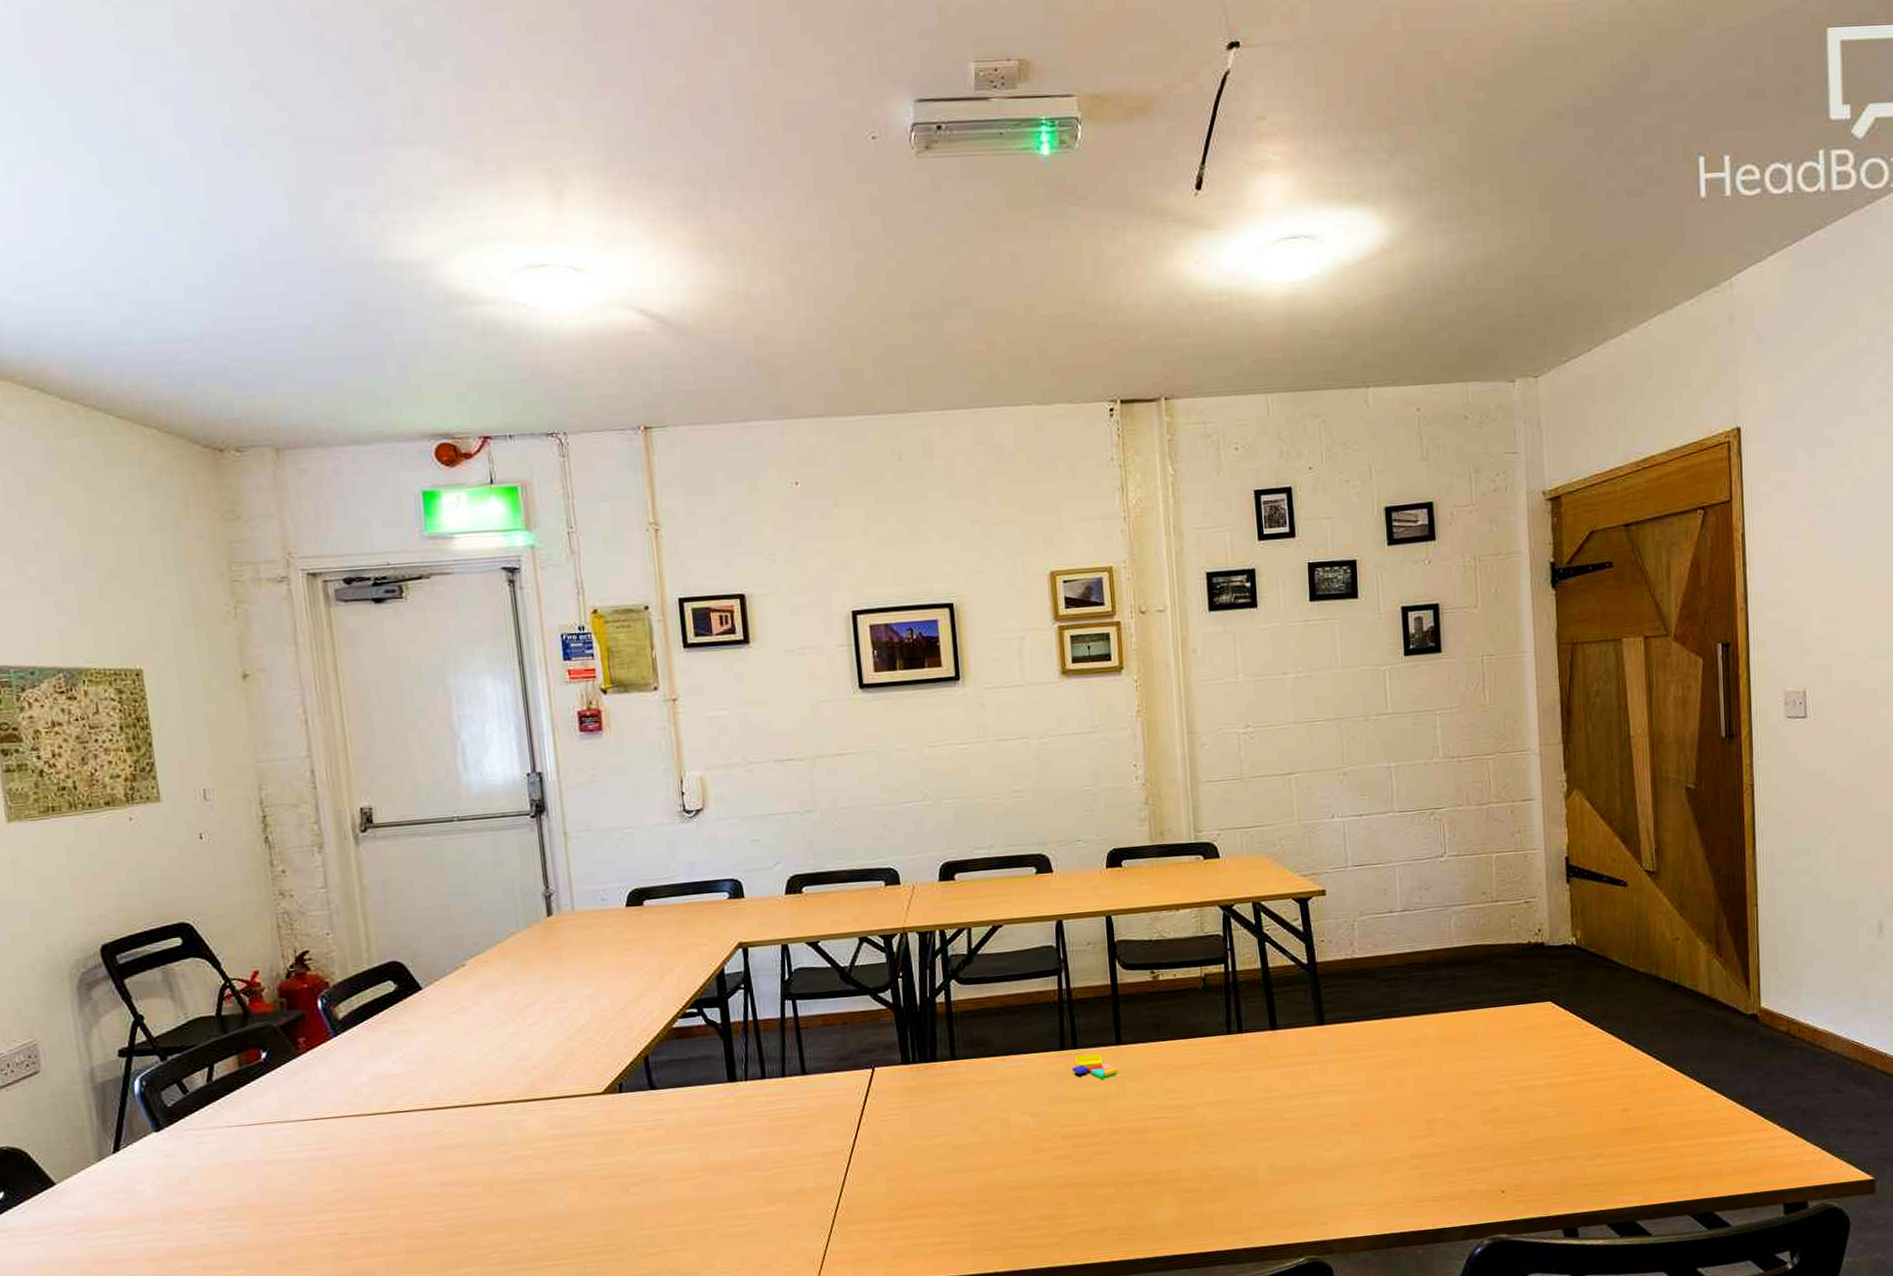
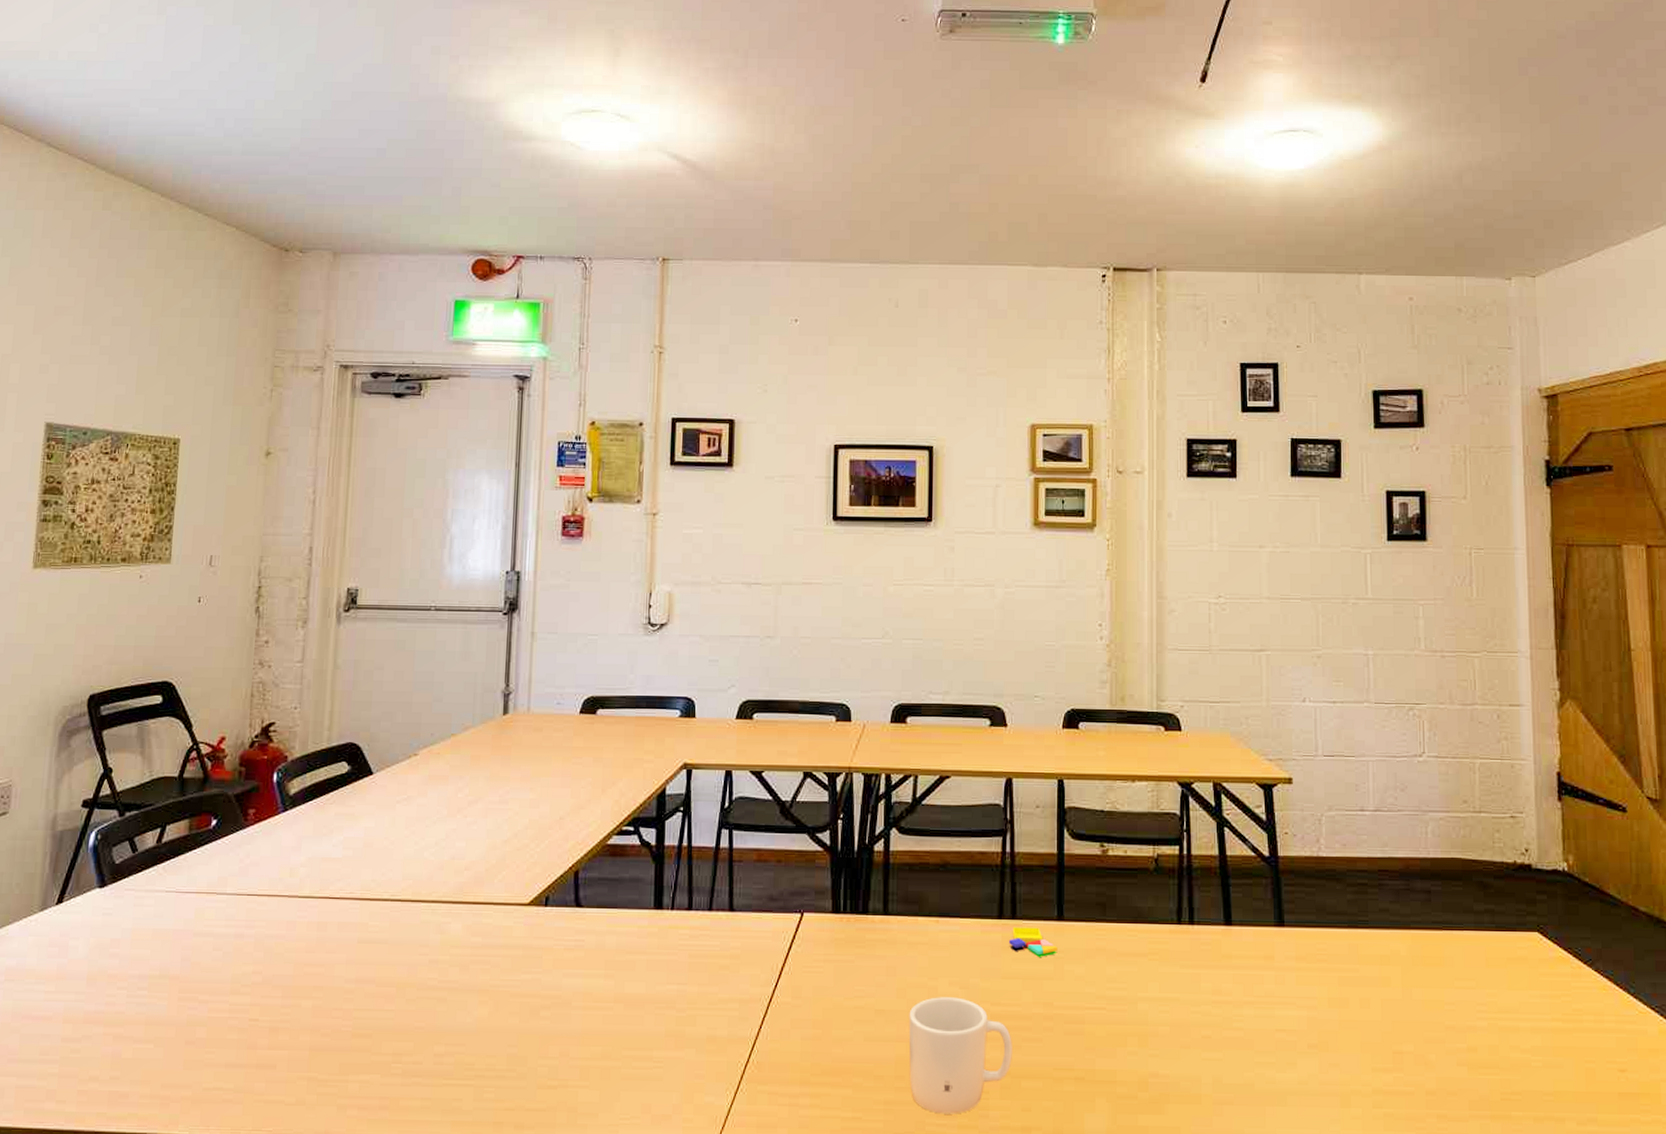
mug: none [985,1124,1085,1228] -> present [908,997,1012,1114]

